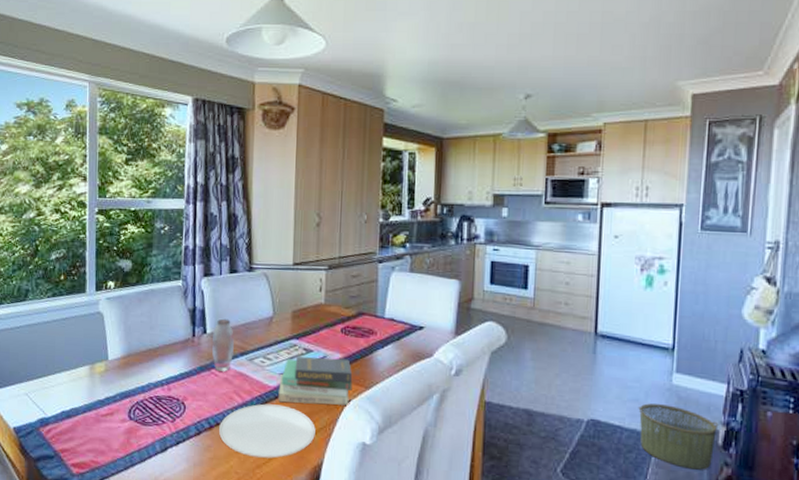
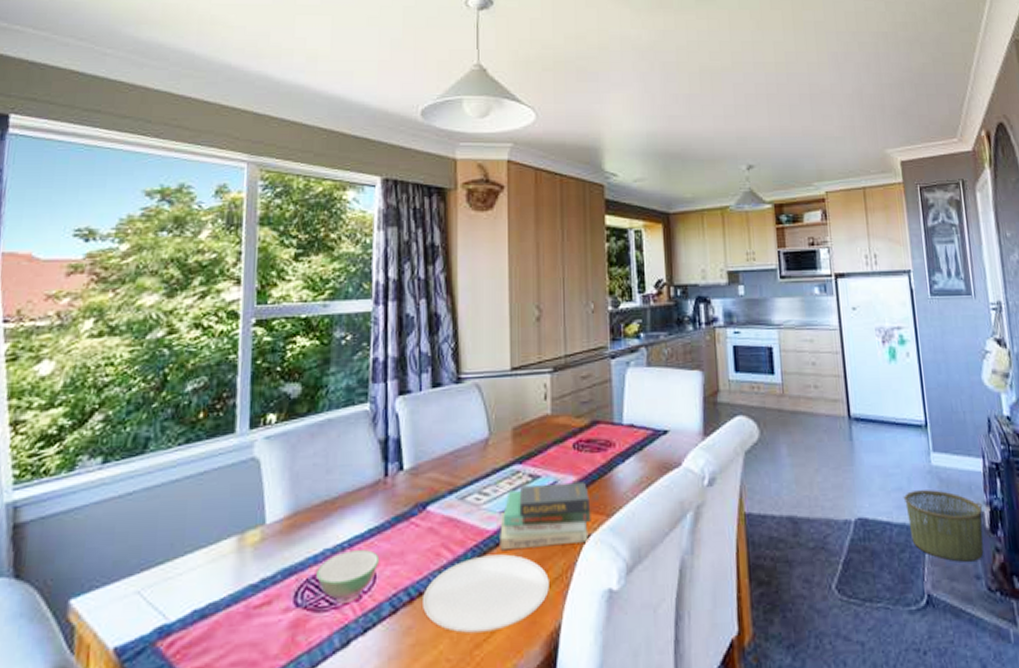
bowl: none [144,386,189,424] -> present [316,550,380,605]
vase: present [211,318,234,371] -> none [410,447,440,519]

